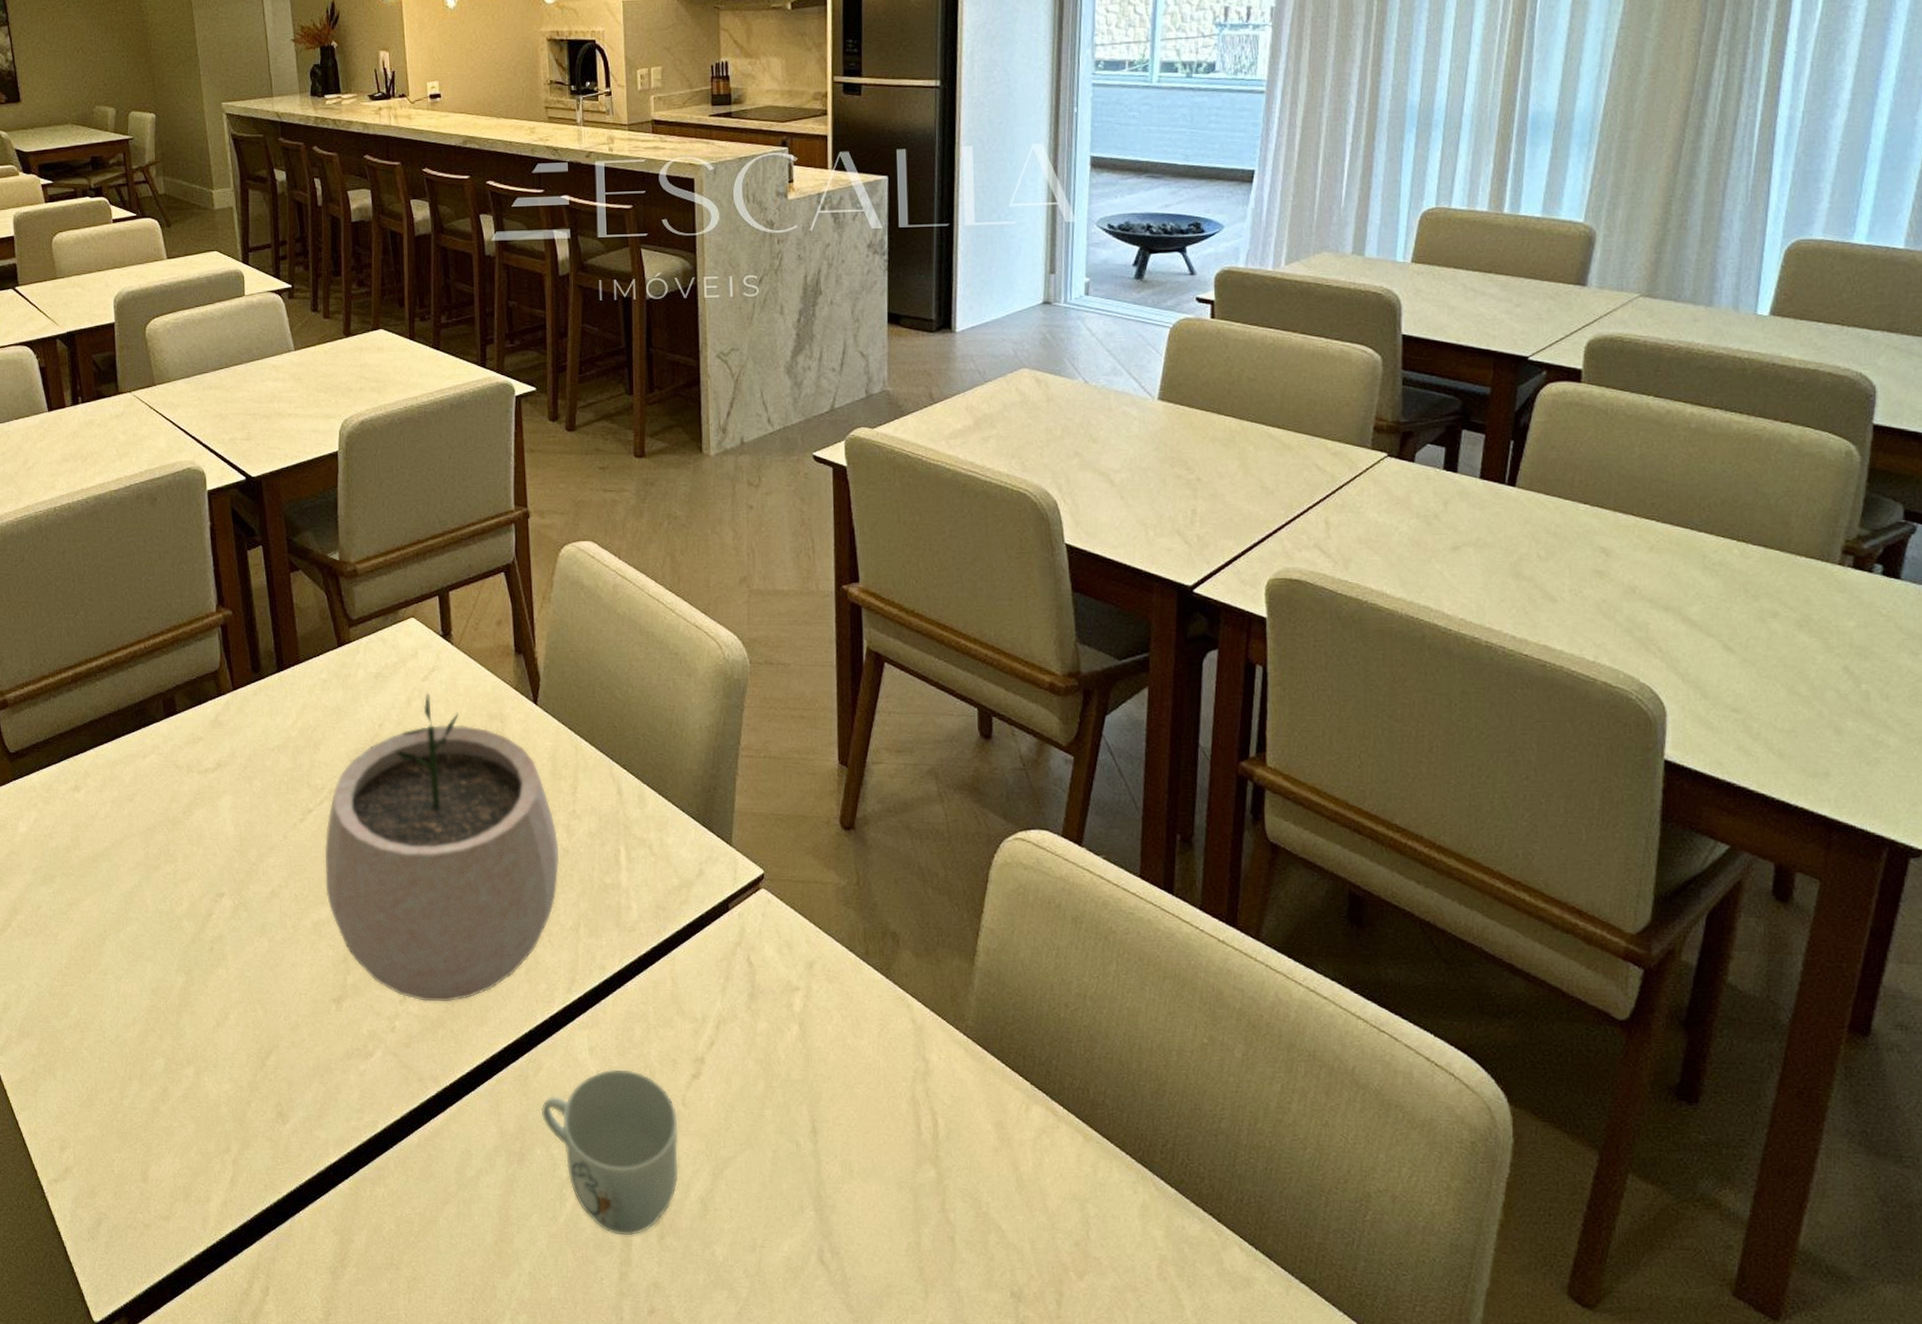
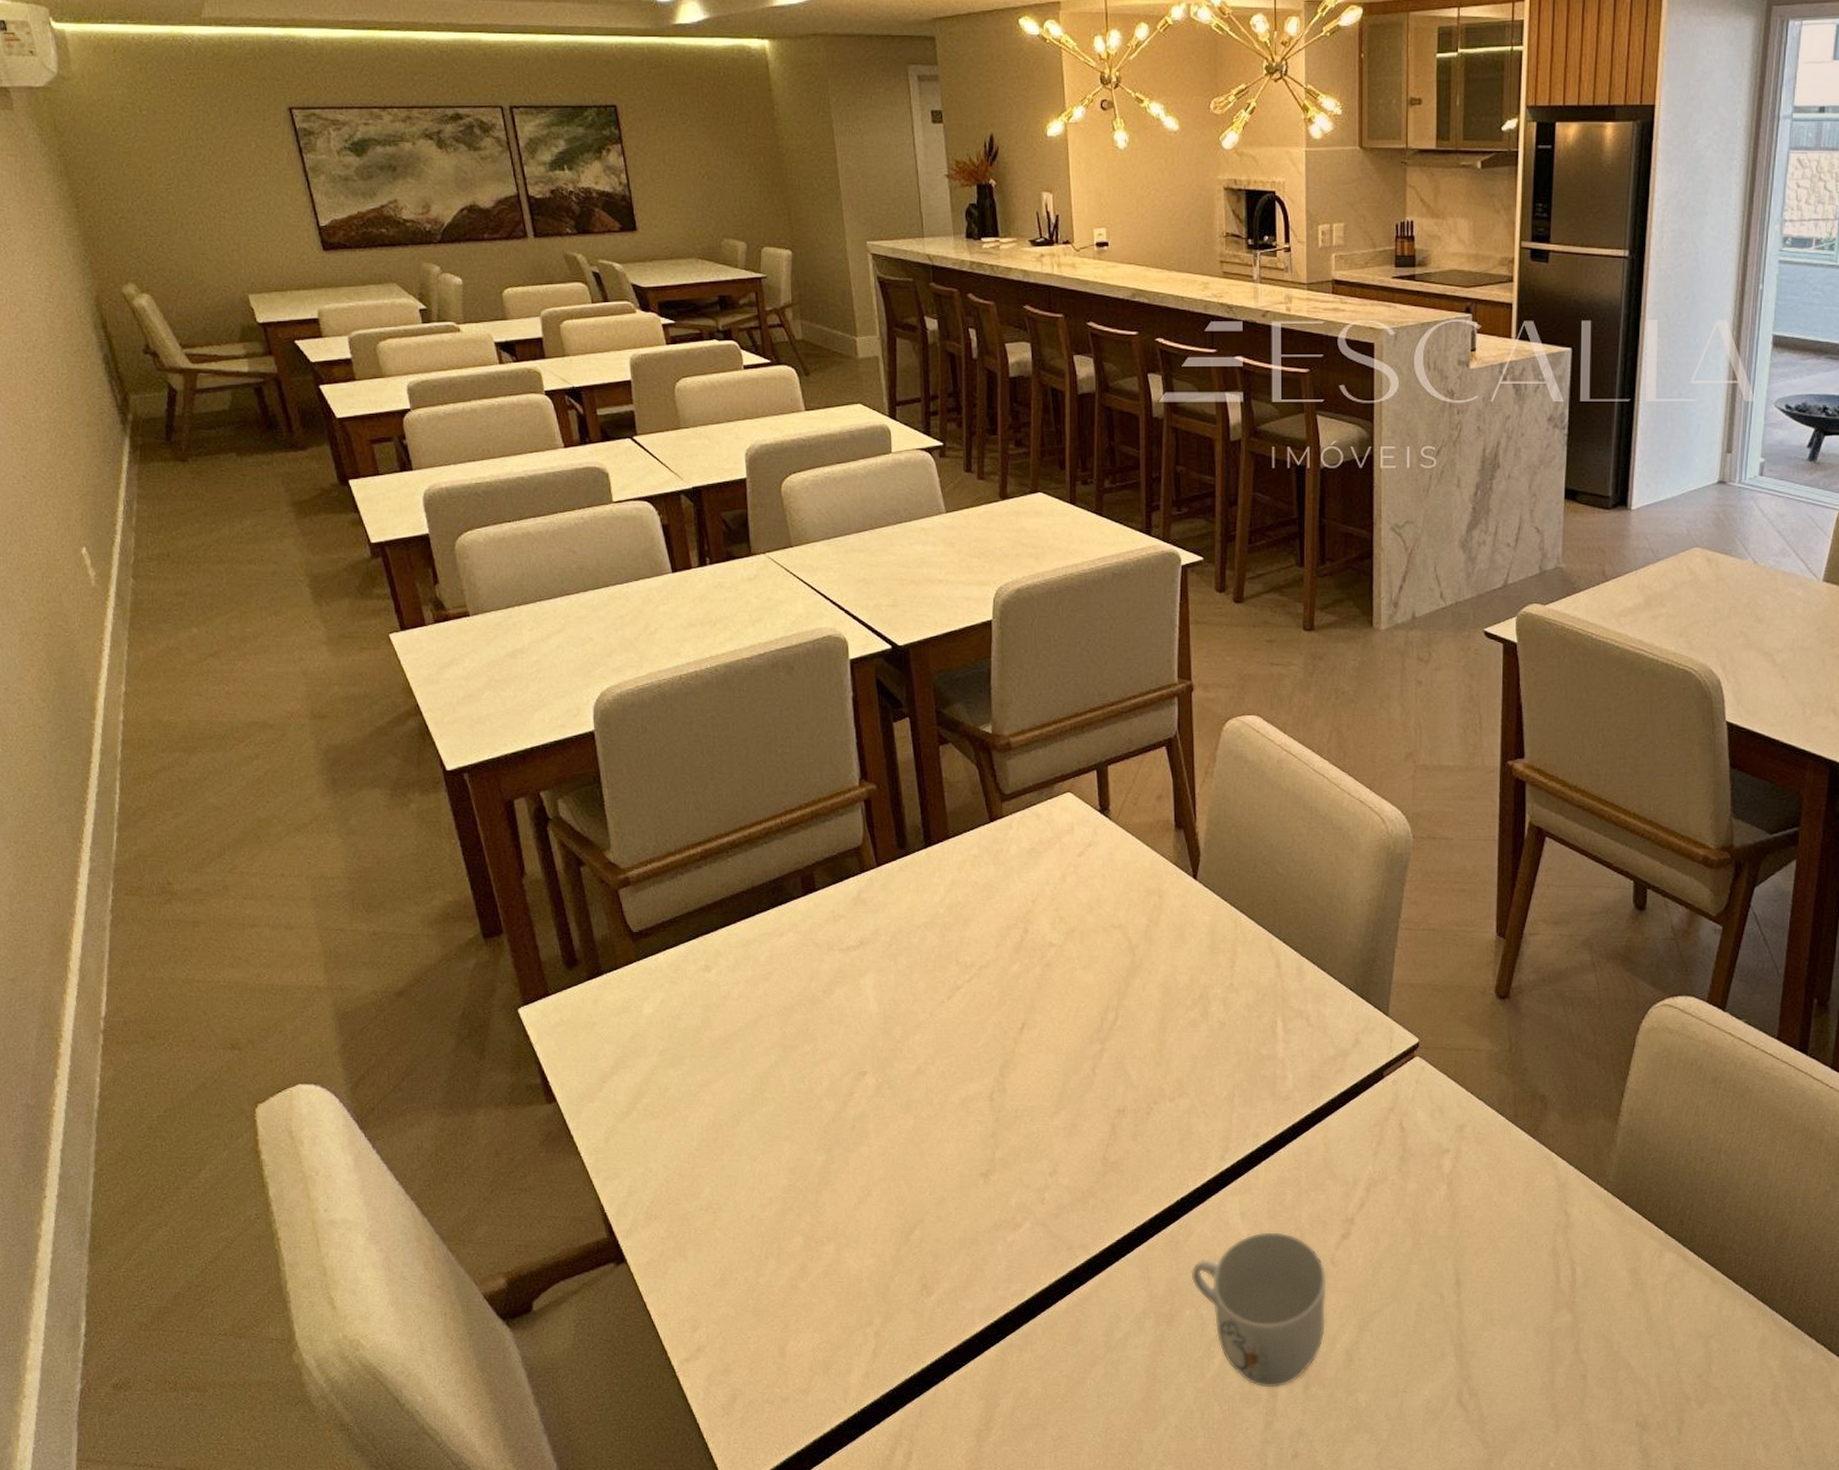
plant pot: present [324,692,560,1002] -> none [973,868,1216,1173]

